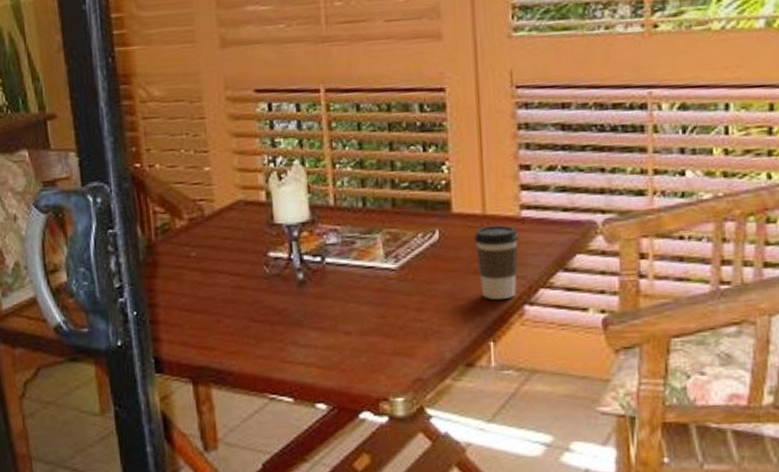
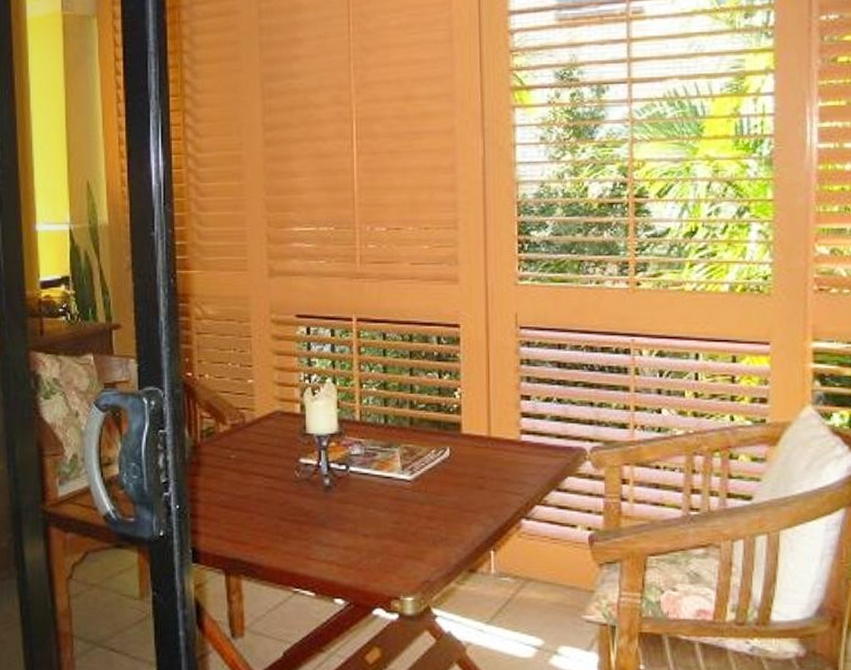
coffee cup: present [474,225,518,300] -> none [480,447,518,513]

